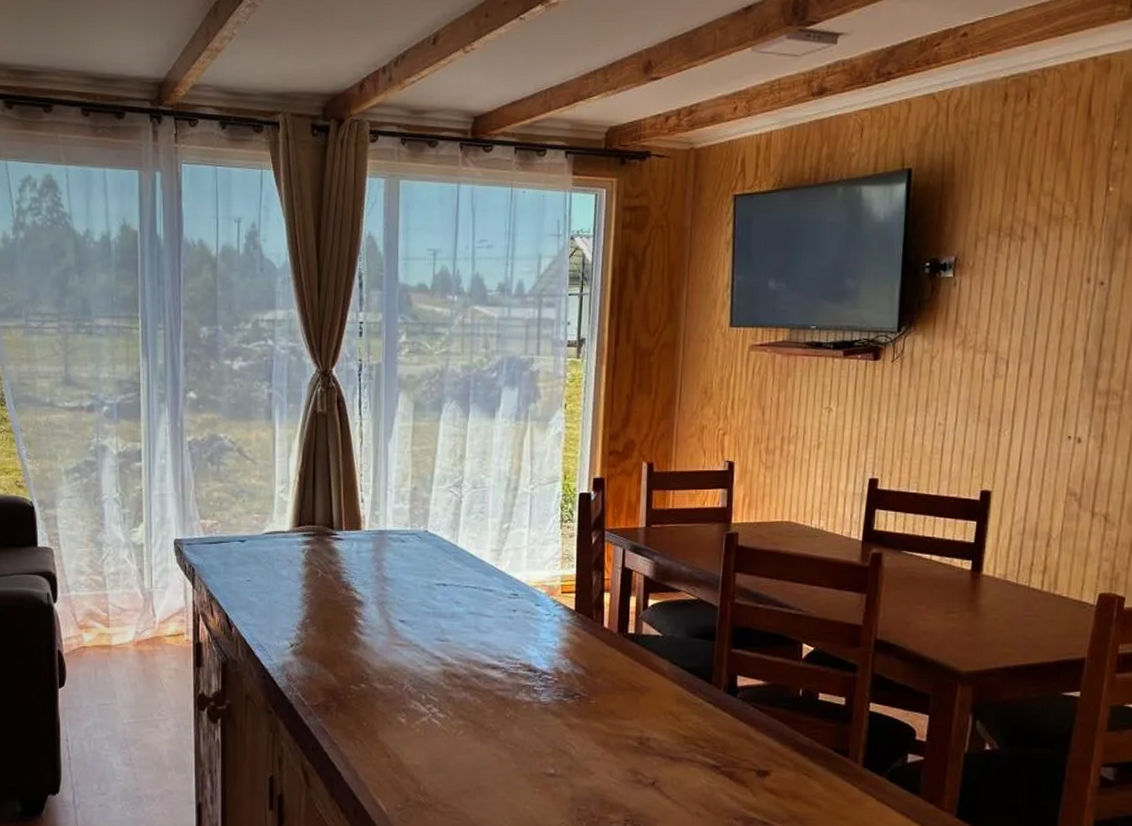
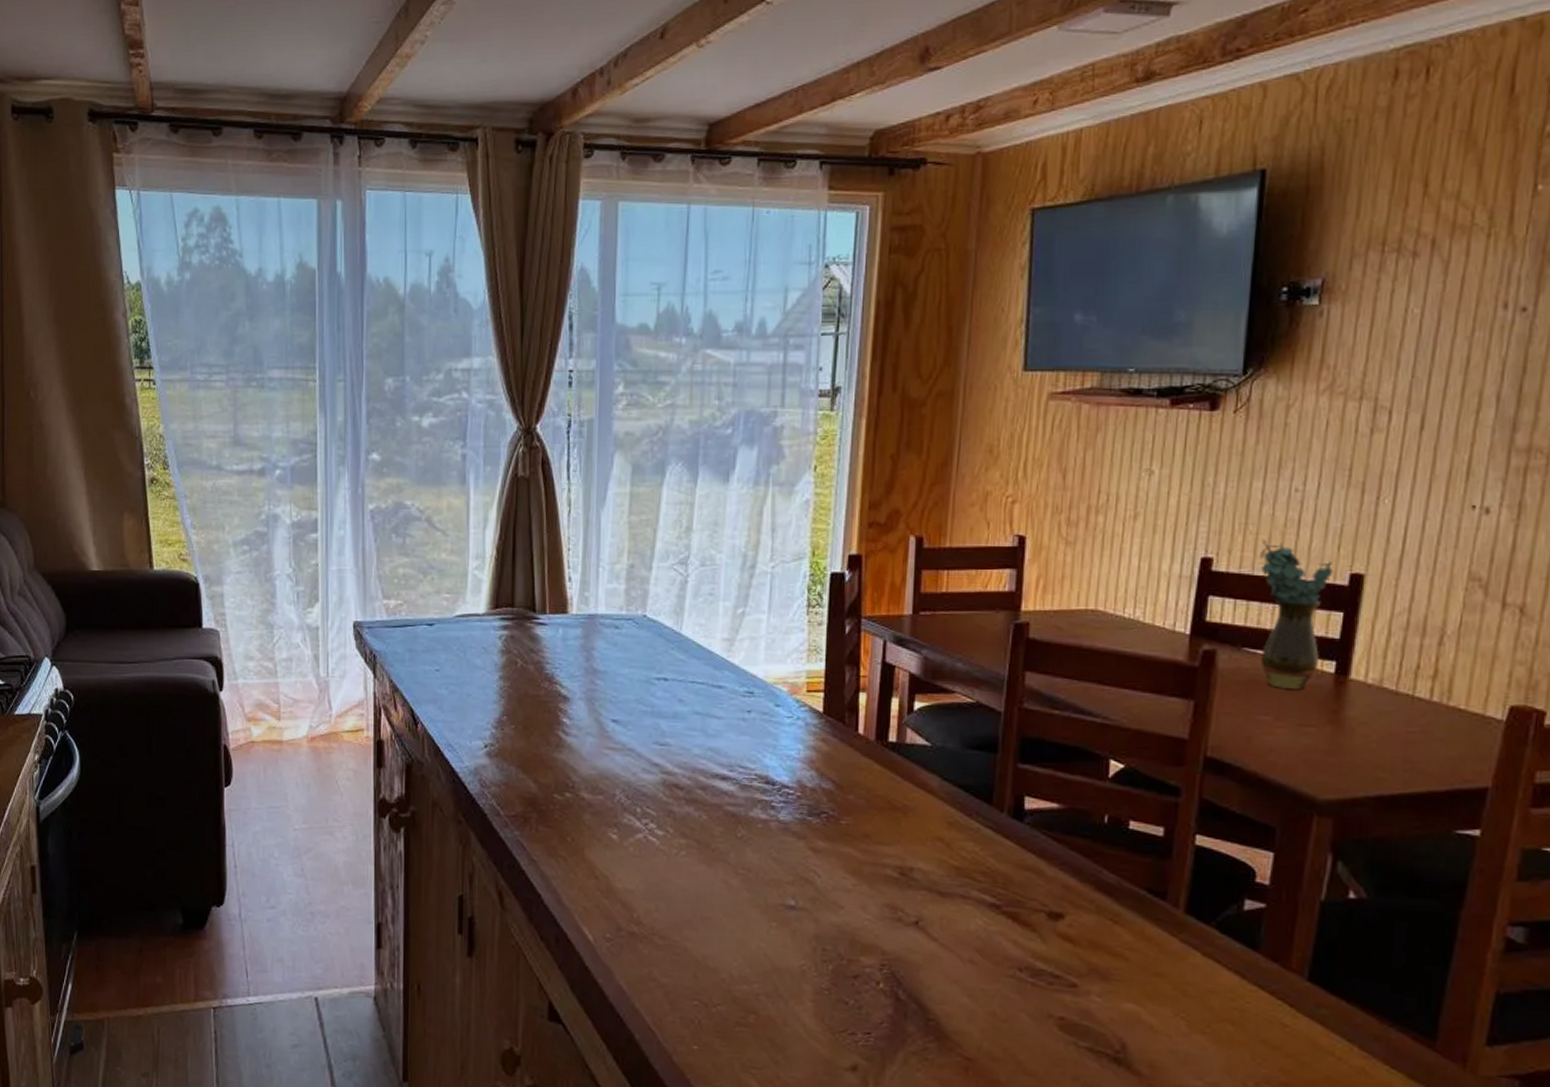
vase: none [914,463,968,583] -> present [1260,539,1334,689]

